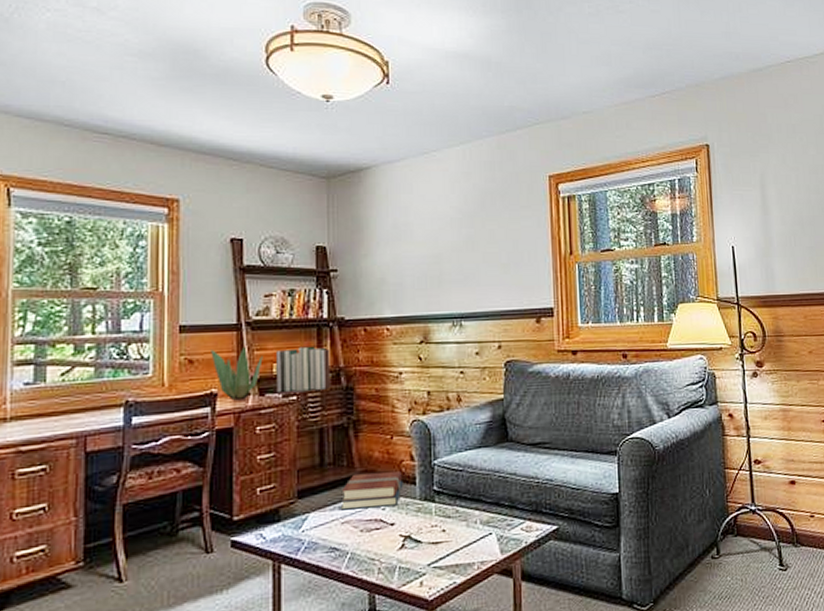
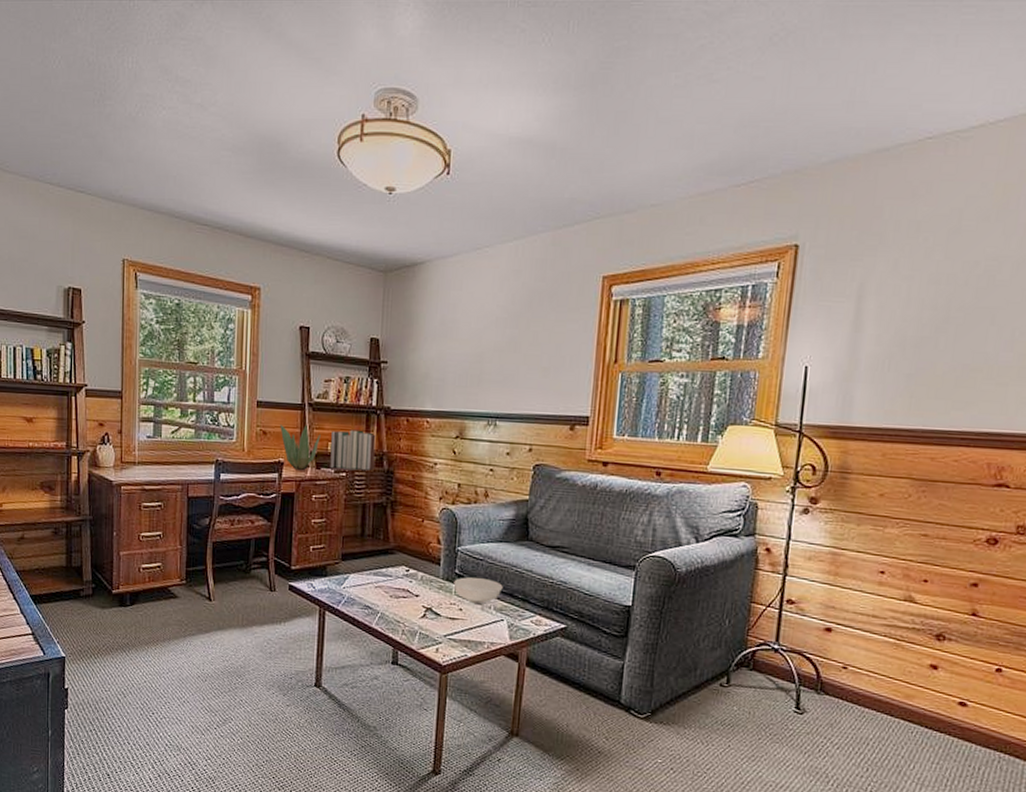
books: present [340,471,404,511] -> none [375,547,430,580]
bowl: none [433,490,487,521] -> present [453,577,503,604]

